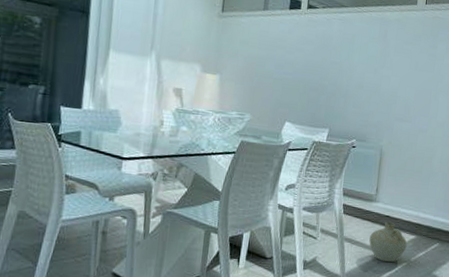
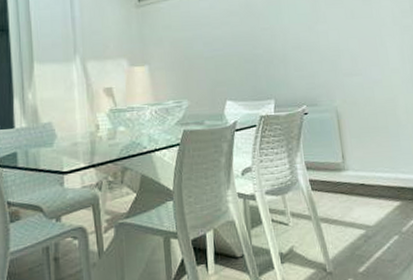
ceramic jug: present [369,222,408,263] -> none [348,191,394,239]

